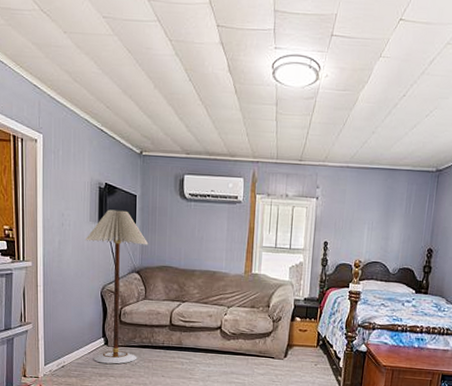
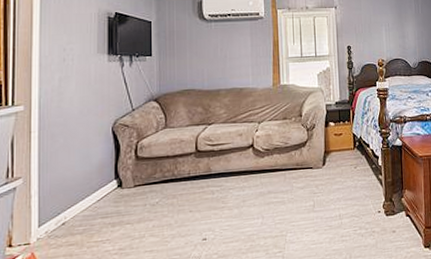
floor lamp: present [84,209,149,364] -> none [91,38,167,210]

